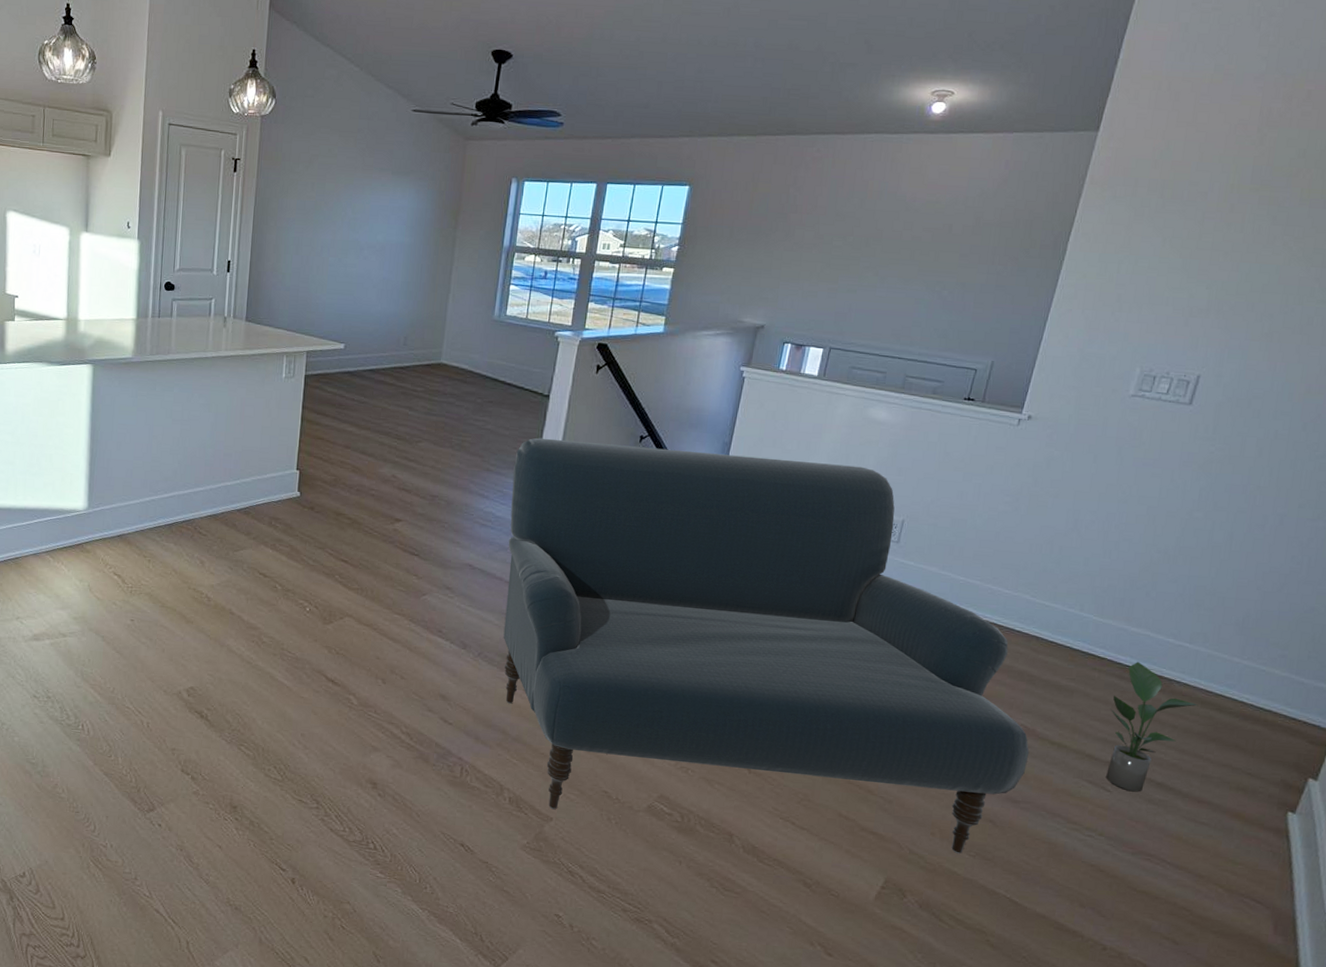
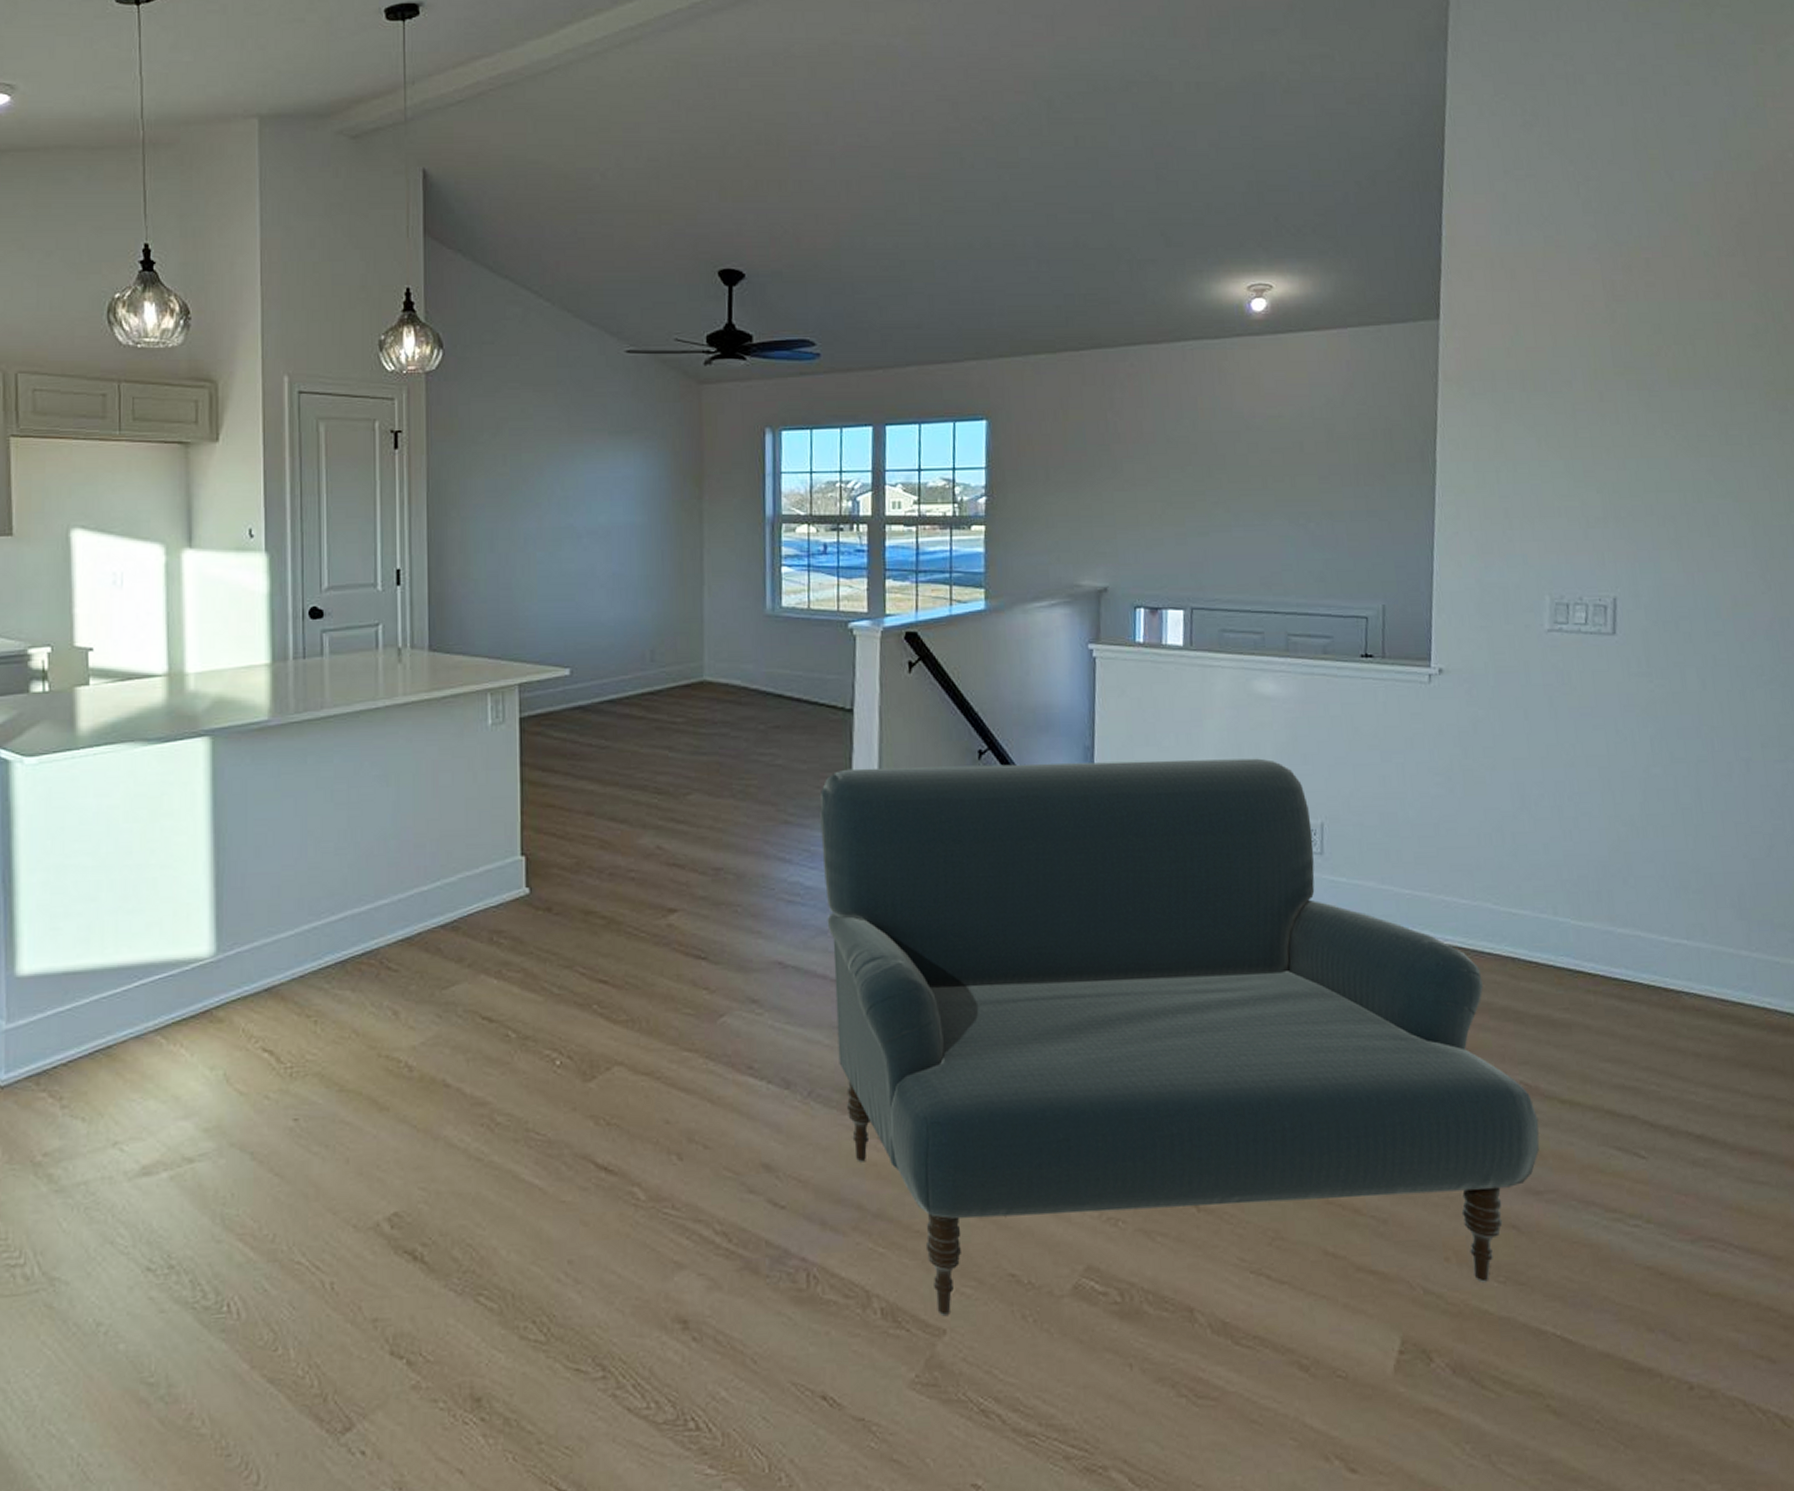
potted plant: present [1106,662,1198,792] -> none [1618,973,1717,1154]

